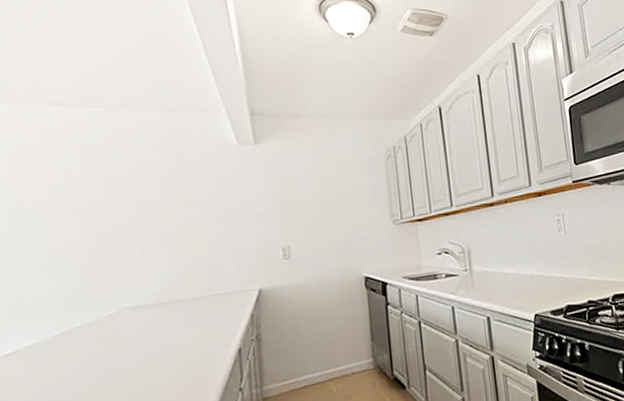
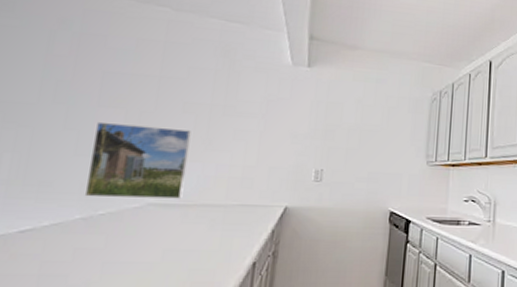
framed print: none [55,229,155,312] -> present [84,121,191,199]

